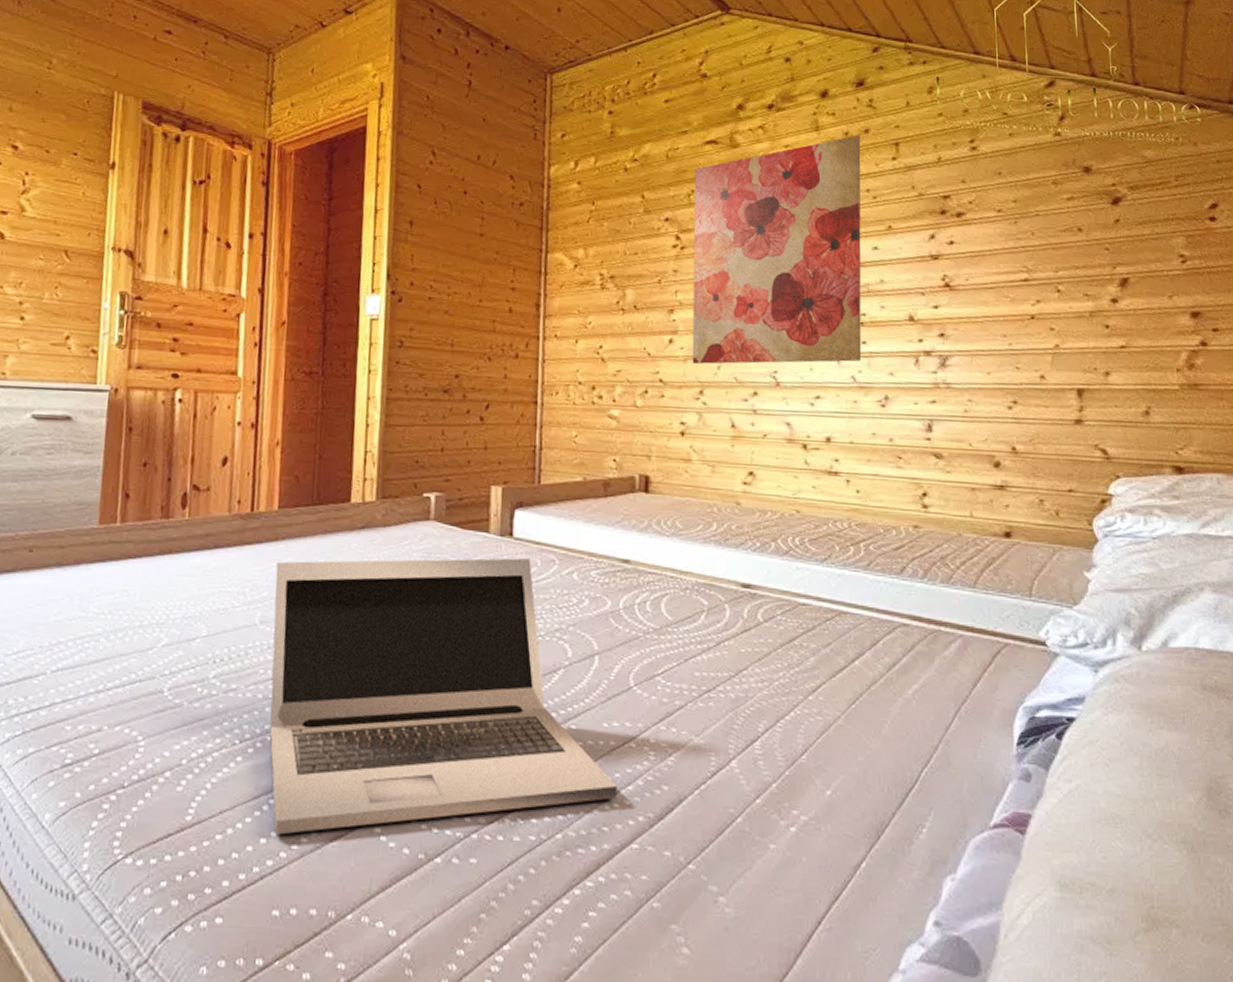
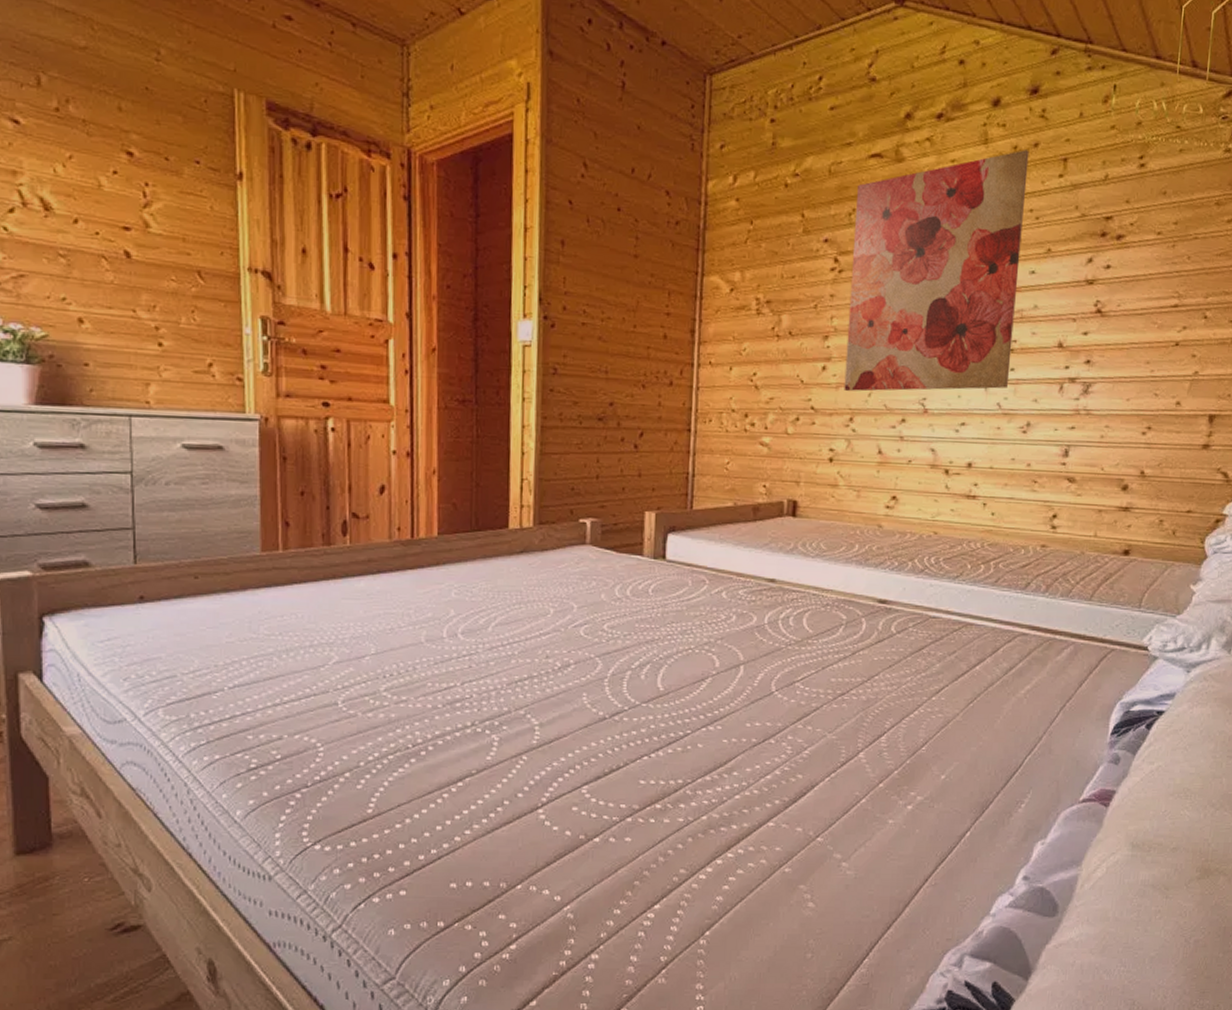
laptop: present [269,558,618,835] -> none [438,579,757,823]

